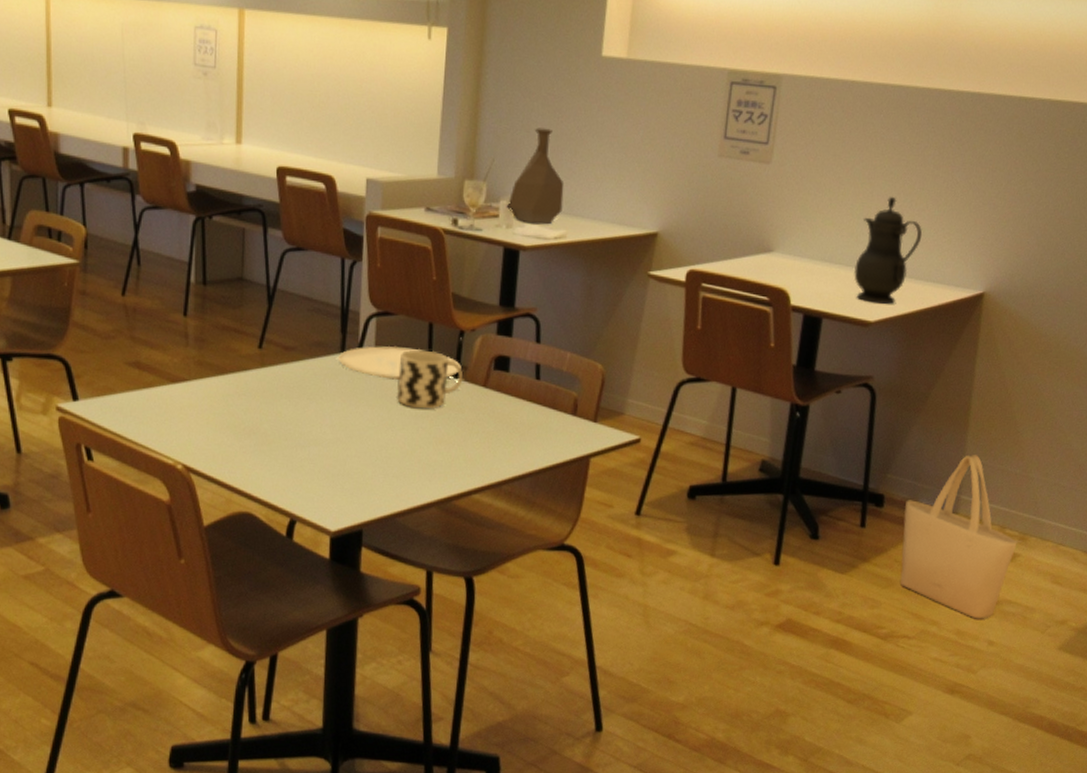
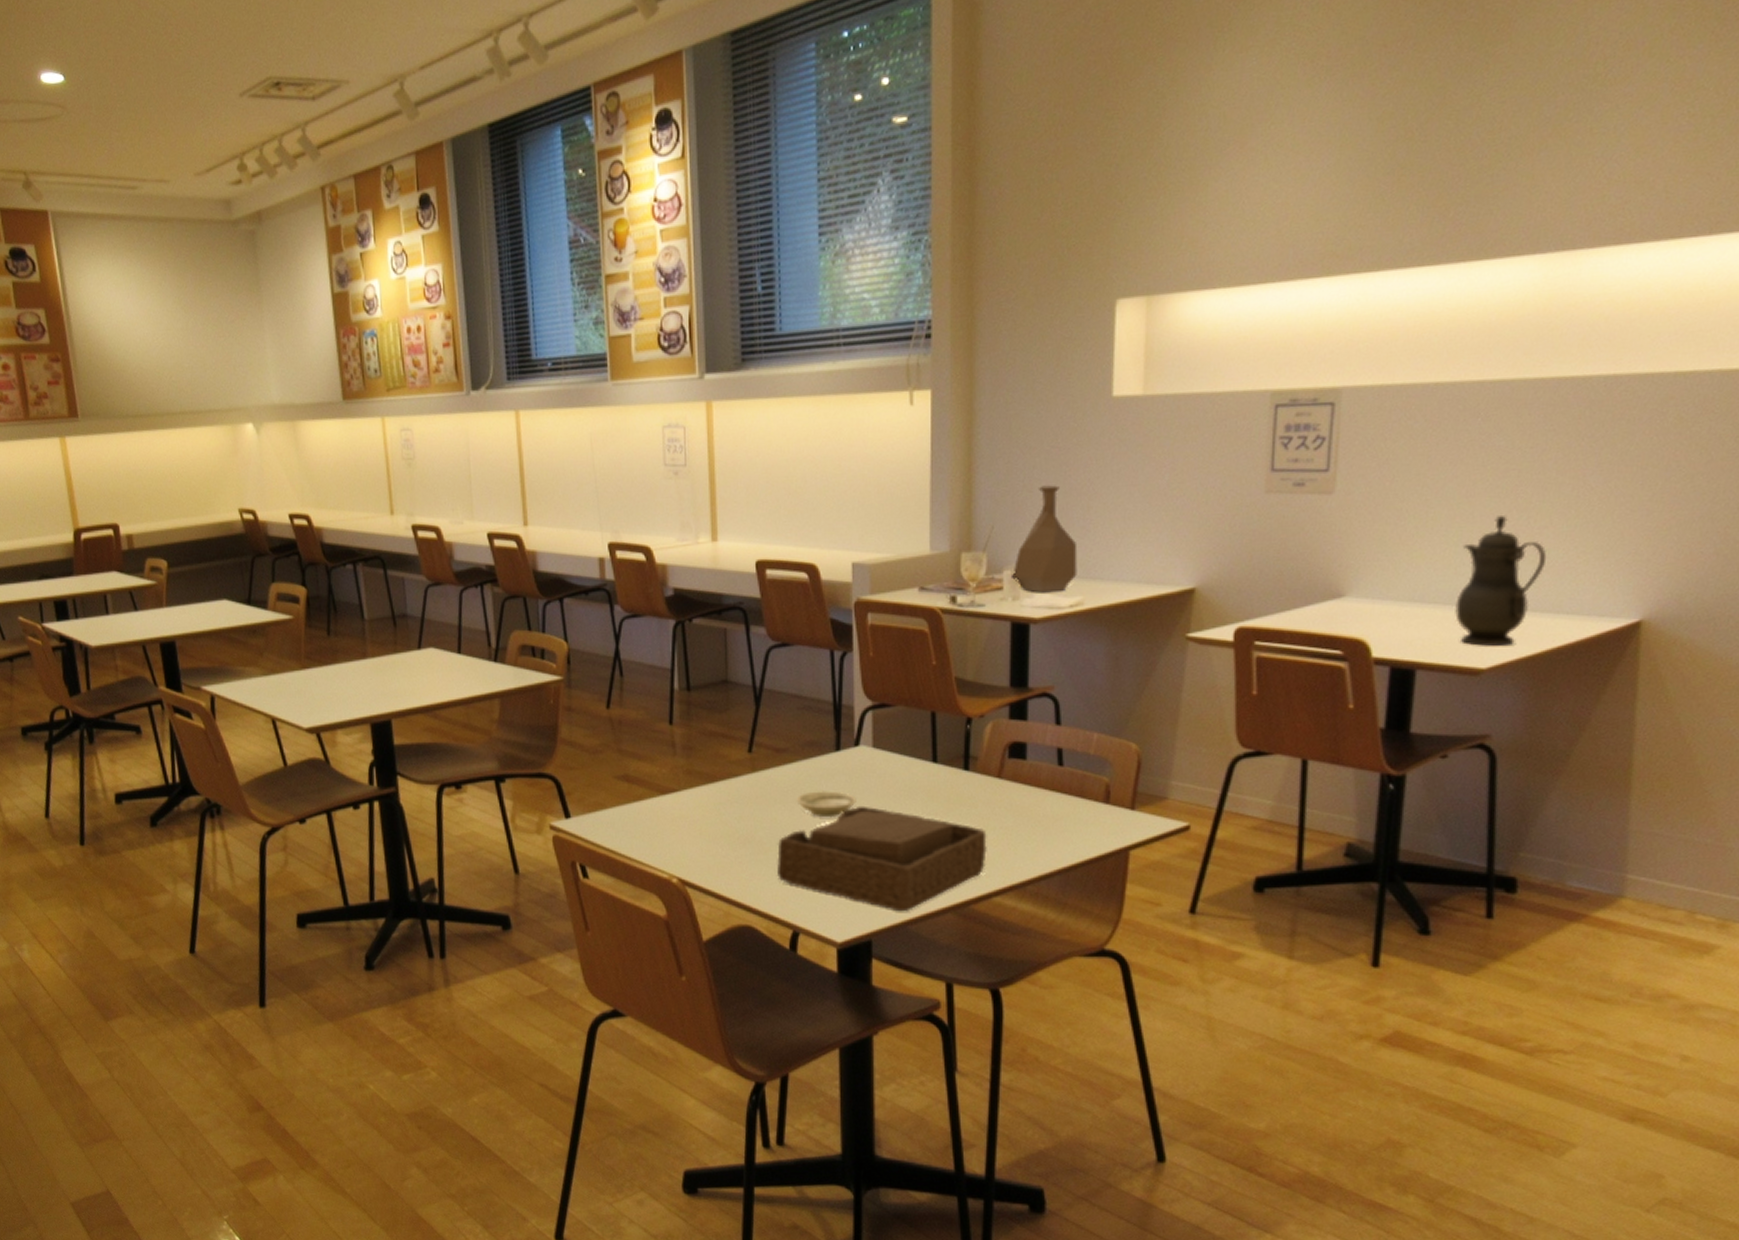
napkin holder: none [279,405,471,505] -> present [777,805,987,912]
saucer: none [301,388,357,415] -> present [796,791,857,818]
plate: present [339,346,461,380] -> none [834,740,971,776]
cup: present [396,350,464,410] -> none [899,741,974,806]
shopping bag: present [899,453,1023,619] -> none [1546,822,1723,1029]

